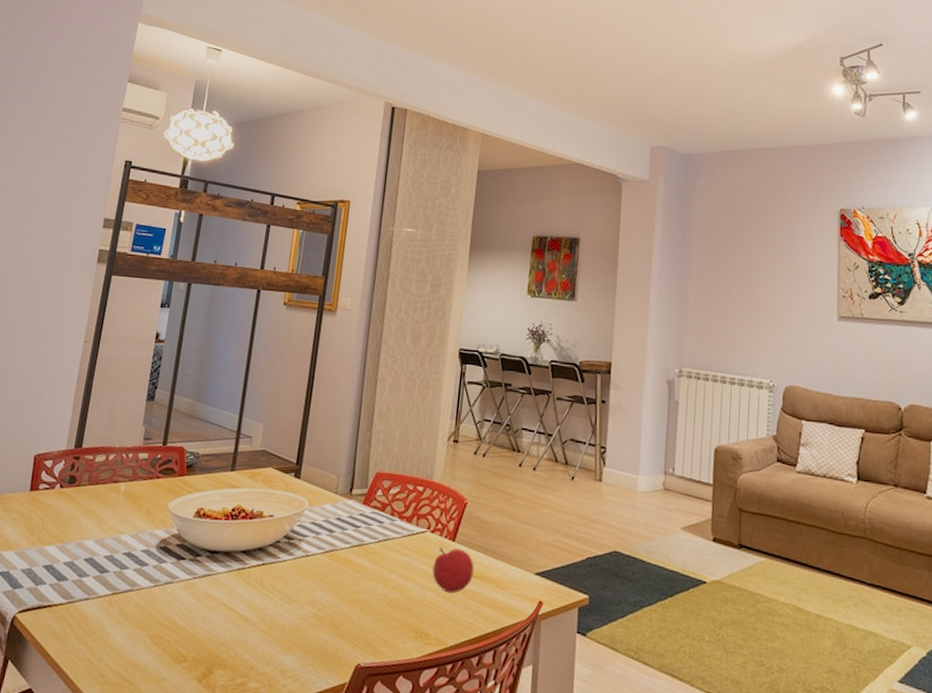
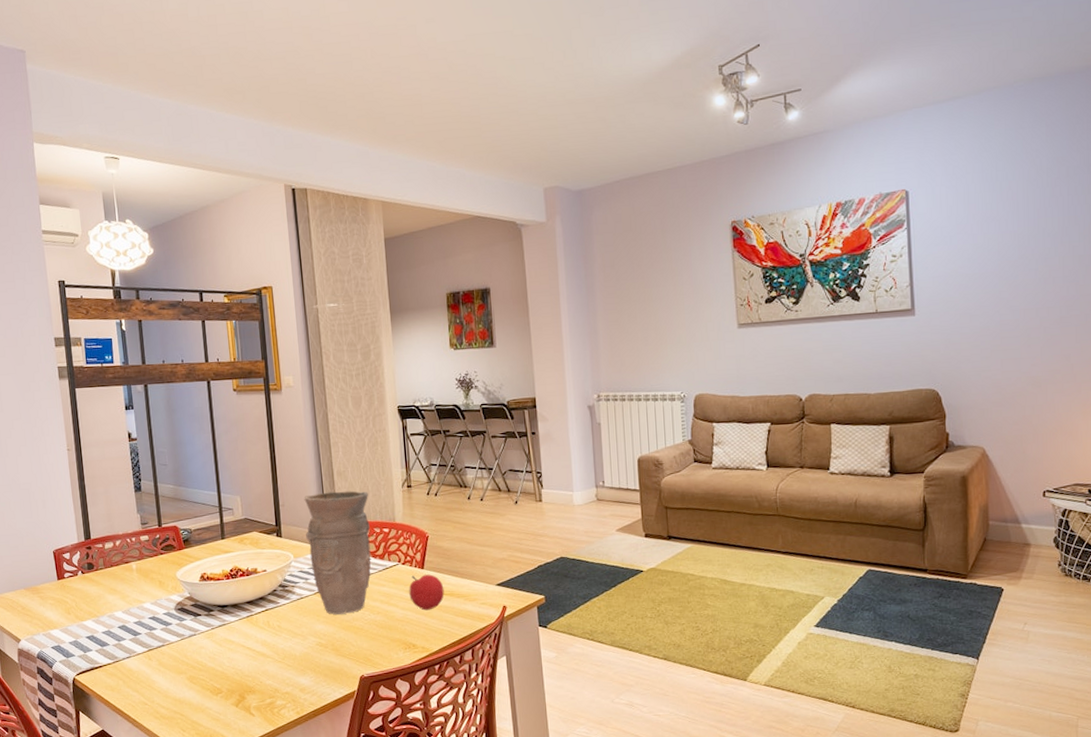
vase: none [326,433,408,584] -> present [304,490,371,615]

